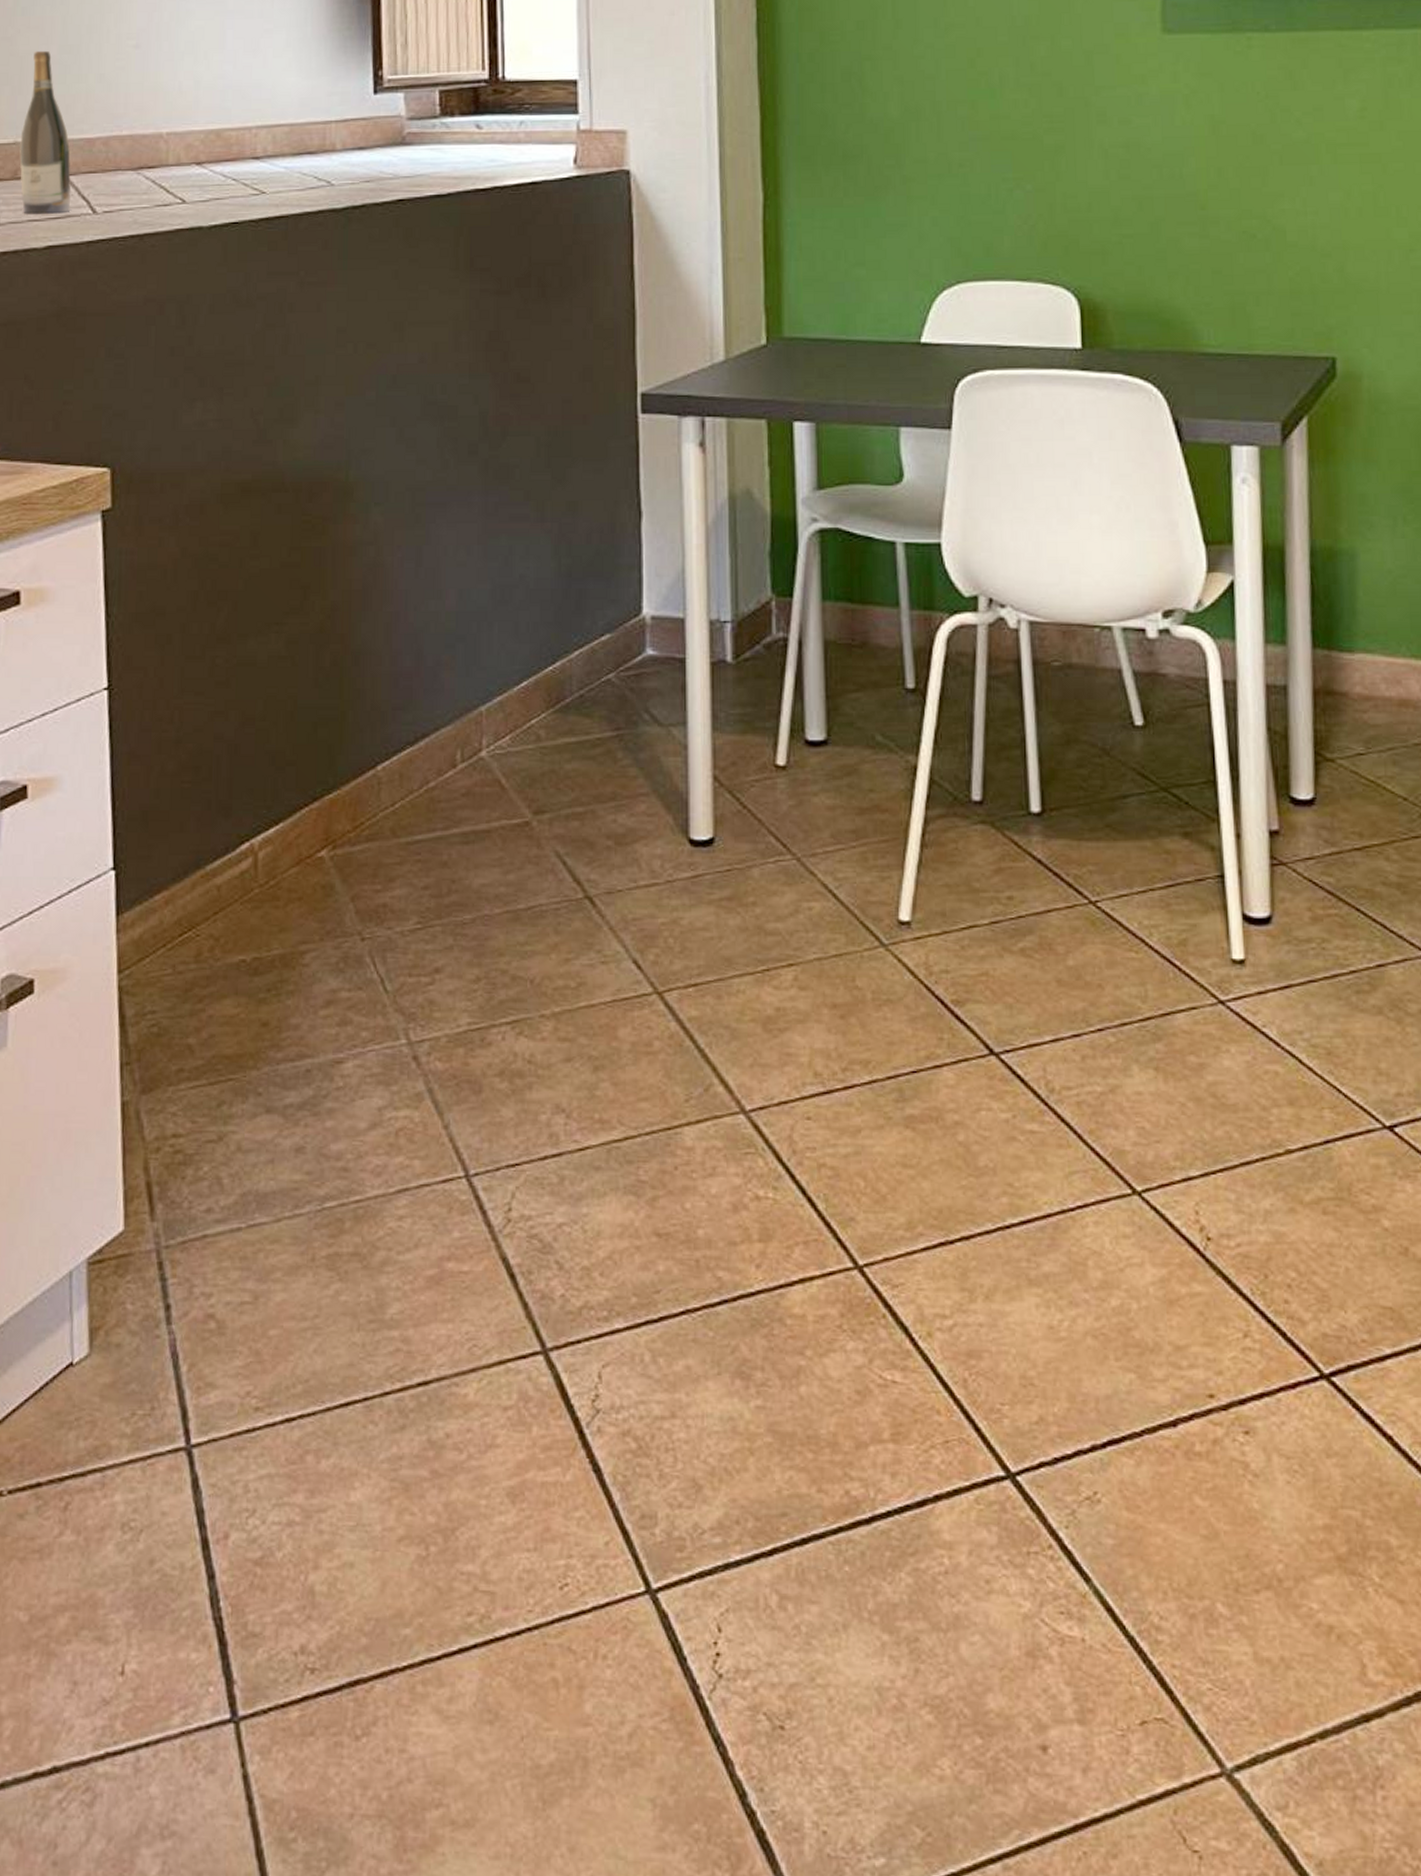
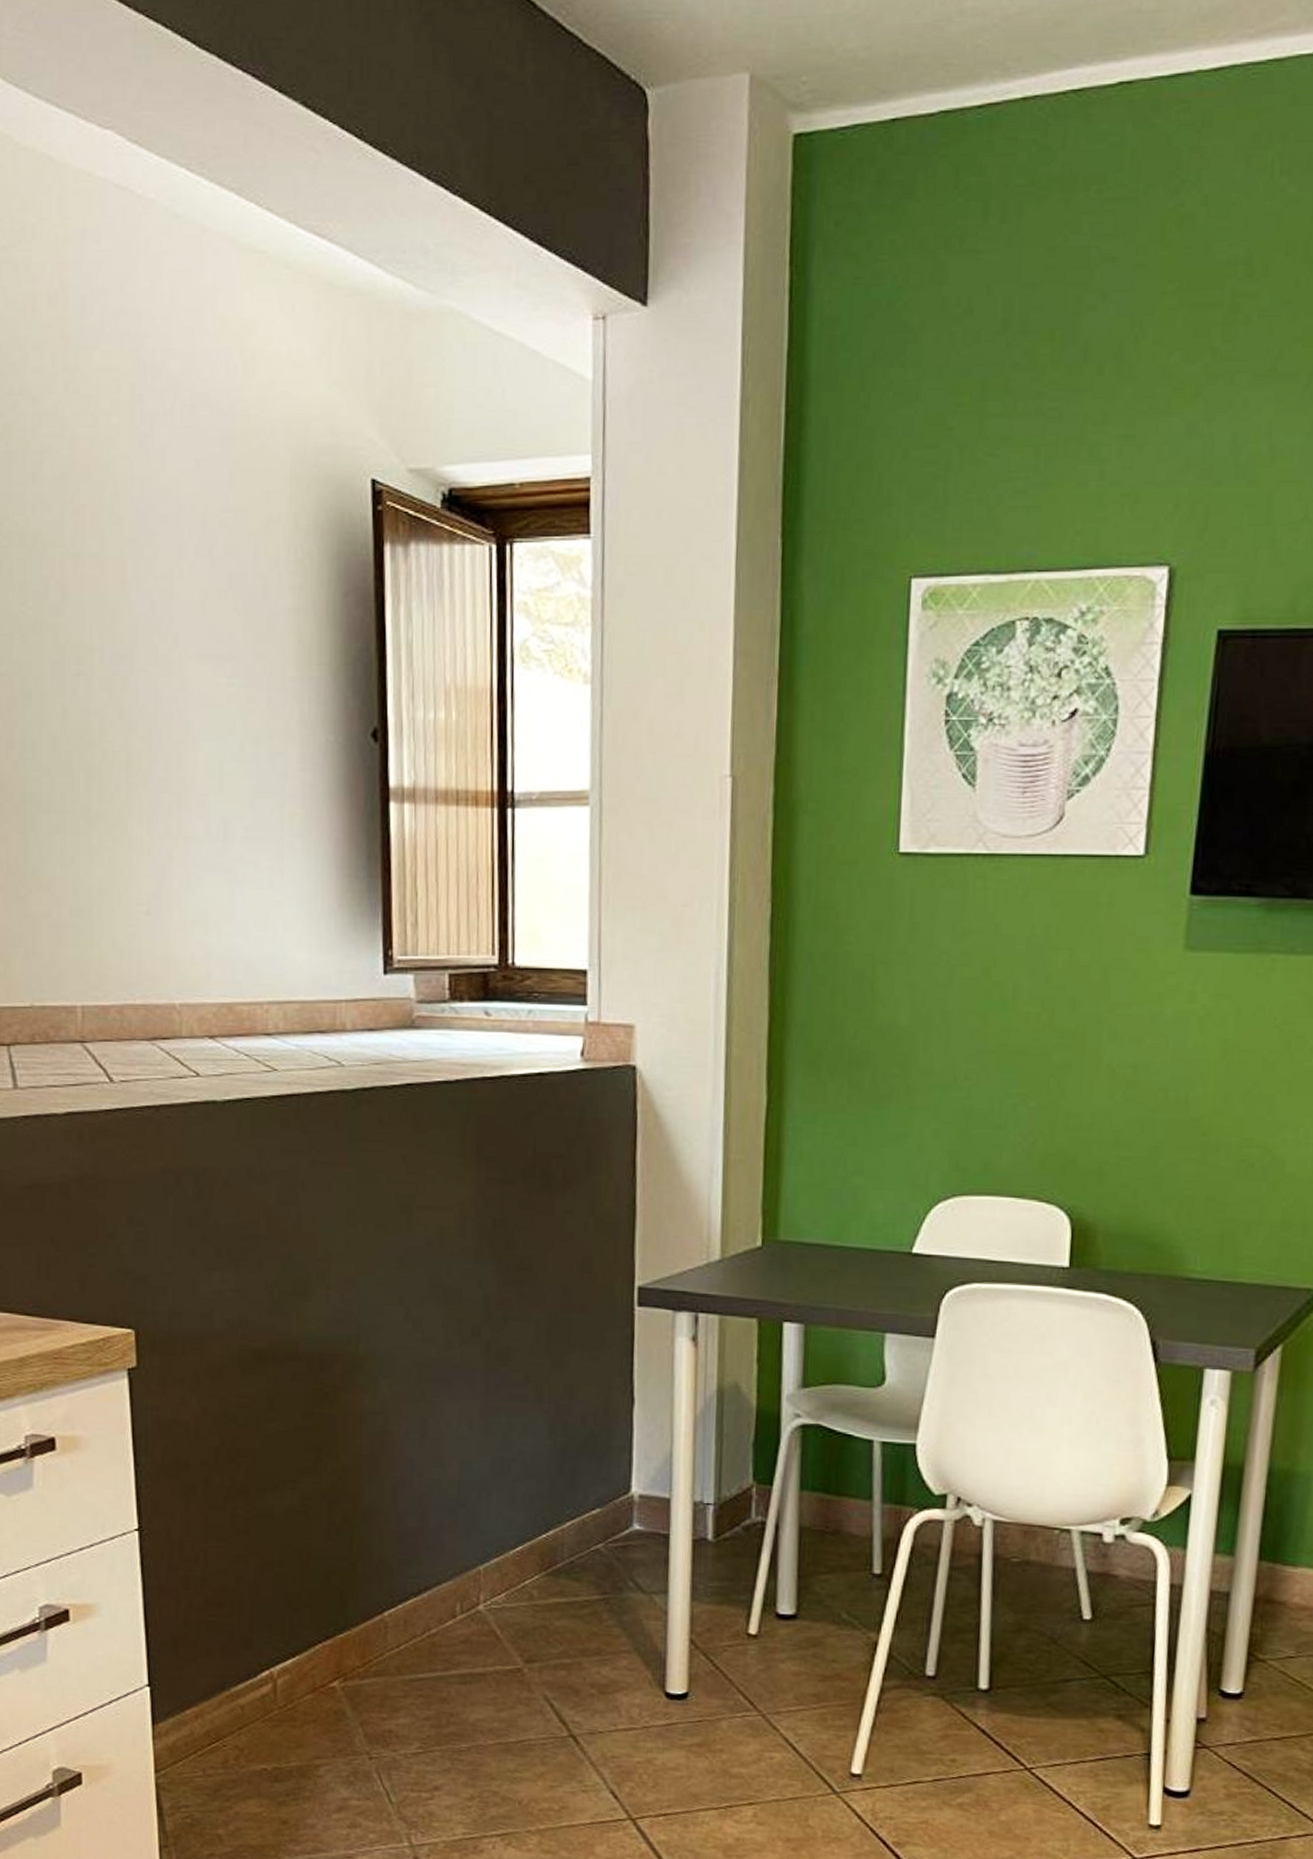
wine bottle: present [19,50,72,216] -> none [35,912,88,1081]

